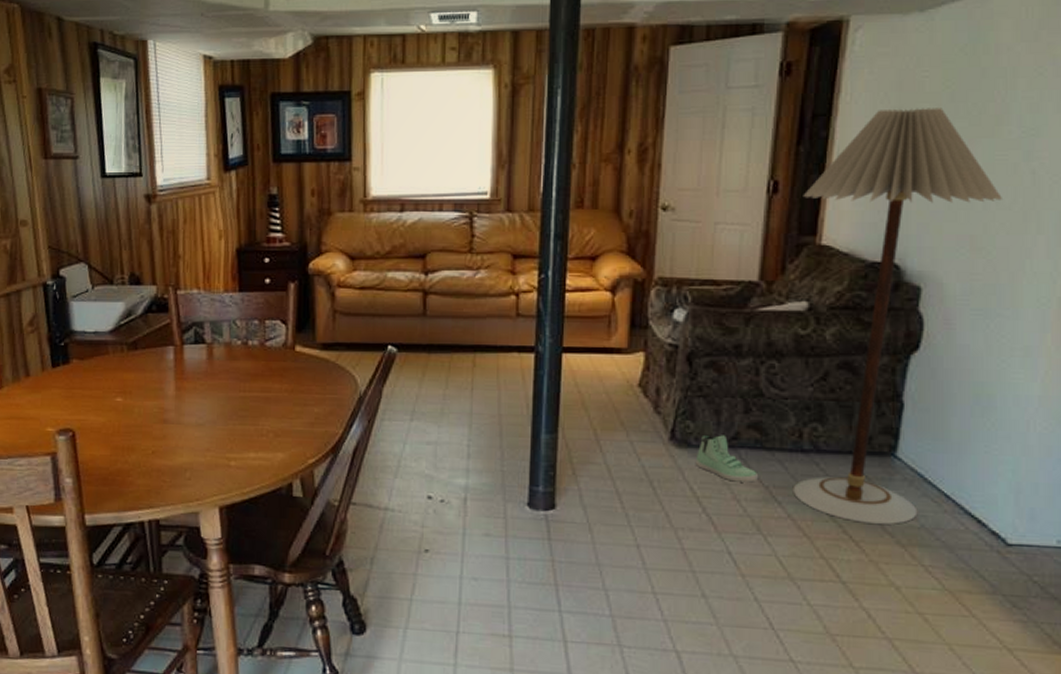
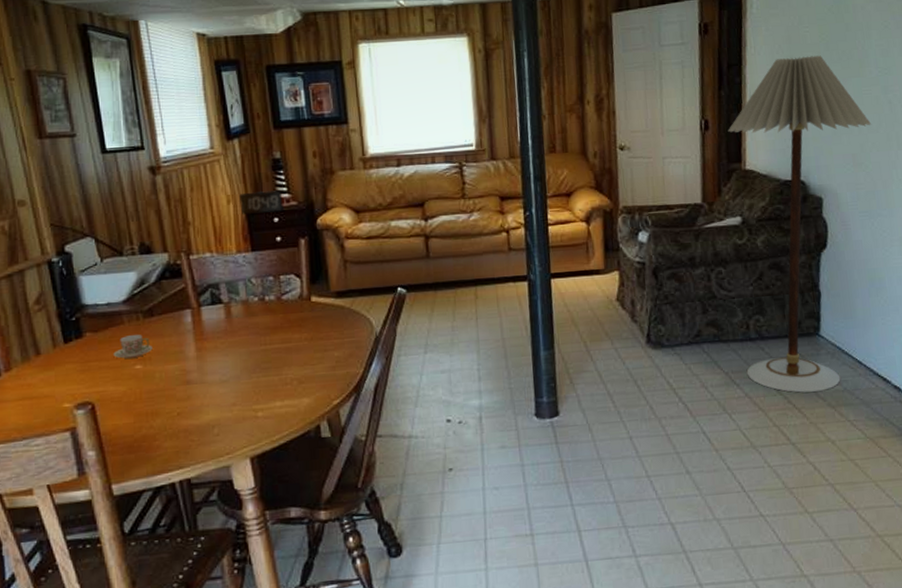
teacup: none [96,367,134,390] -> present [113,335,153,359]
alarm clock: none [231,227,277,253] -> present [239,190,285,214]
sneaker: present [695,435,759,483] -> none [669,334,720,372]

